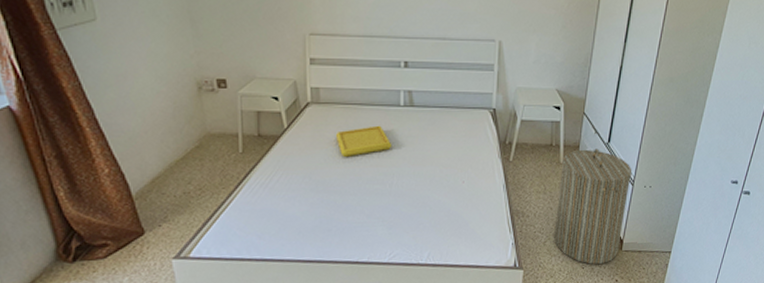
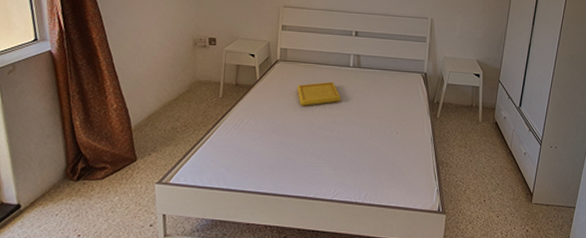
laundry hamper: present [554,148,633,264] -> none [473,111,540,214]

